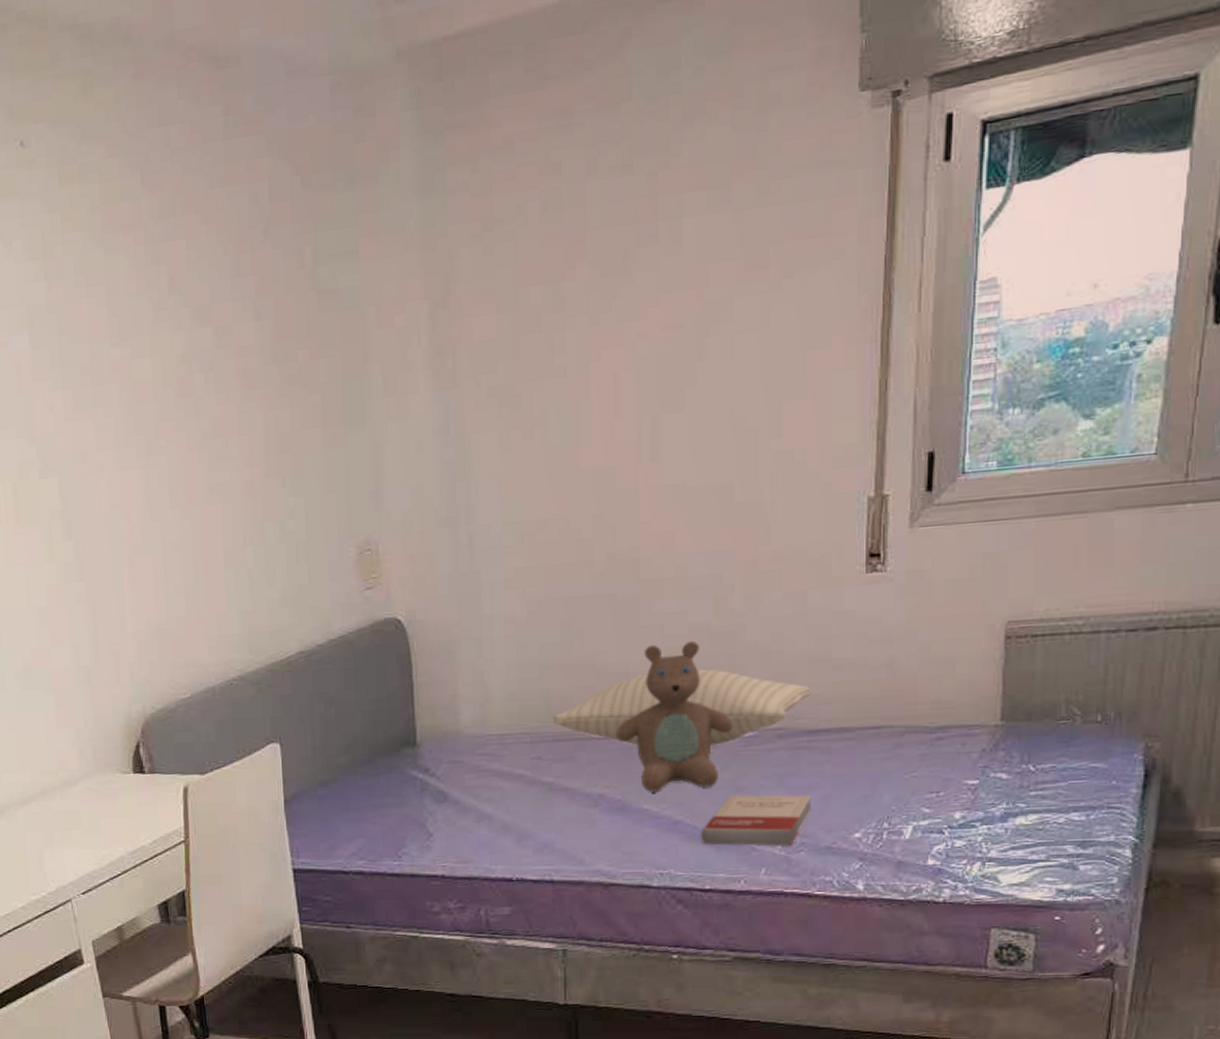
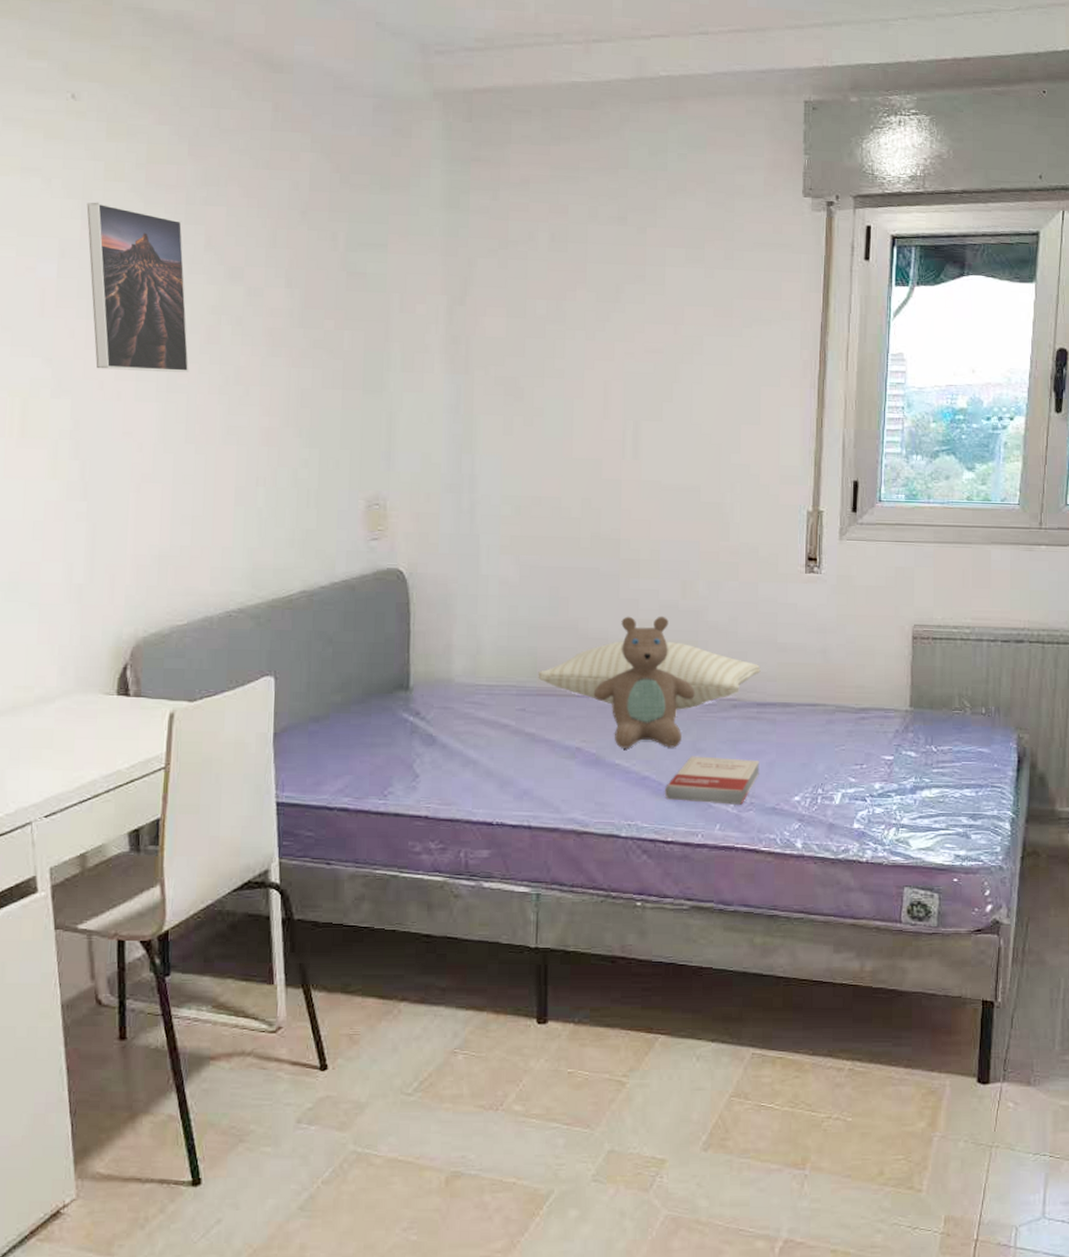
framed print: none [48,258,167,442] -> present [86,202,189,373]

